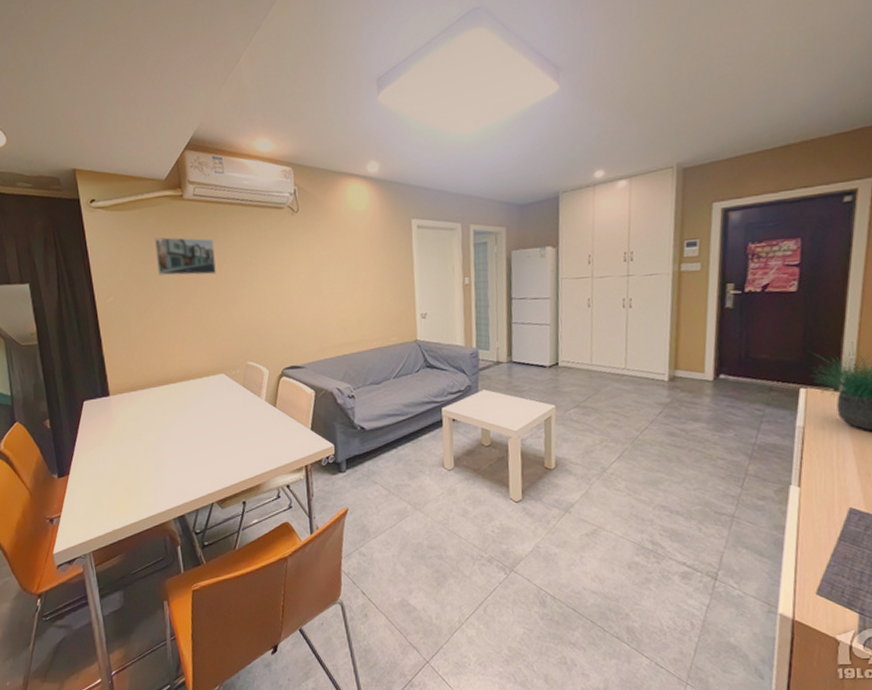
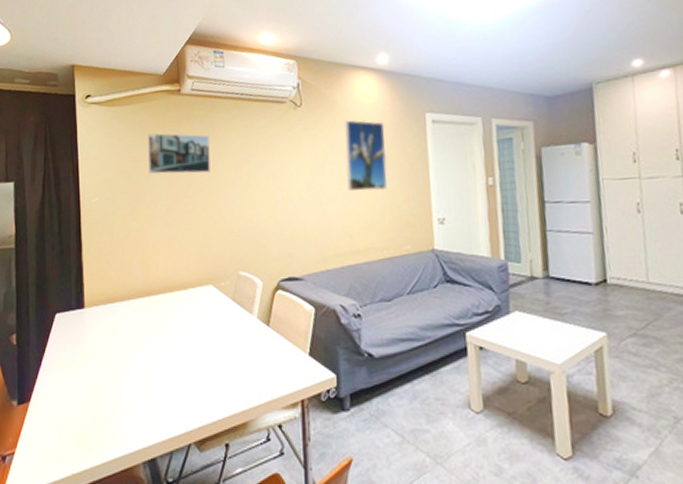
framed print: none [337,225,377,290] -> present [344,120,388,191]

